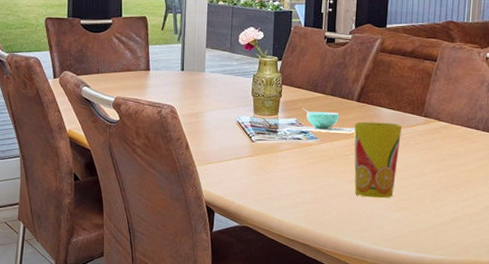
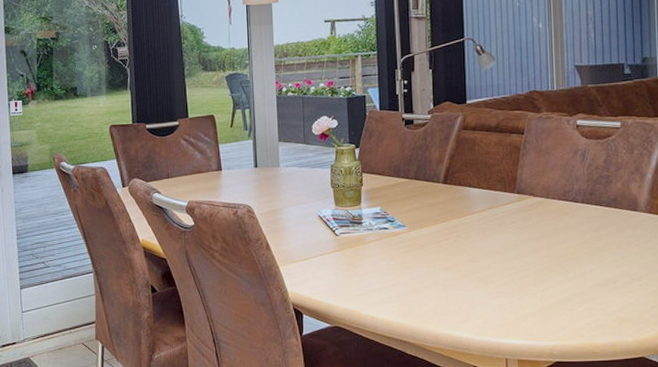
soup bowl: present [282,108,356,133] -> none [367,195,445,220]
cup: present [354,121,403,198] -> none [442,203,495,285]

